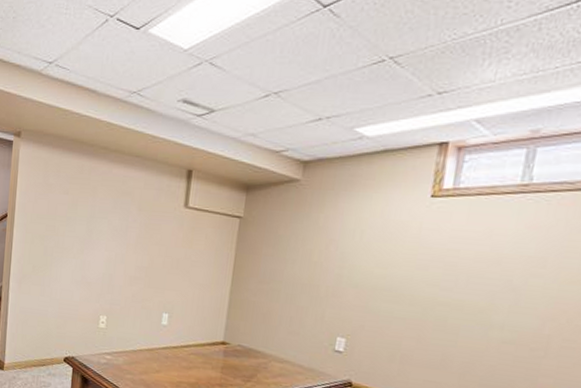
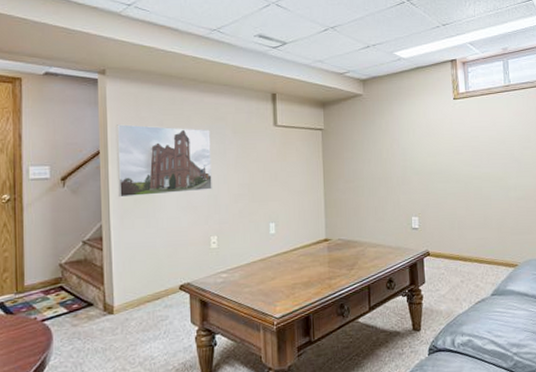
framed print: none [18,189,115,268] -> present [115,124,212,198]

